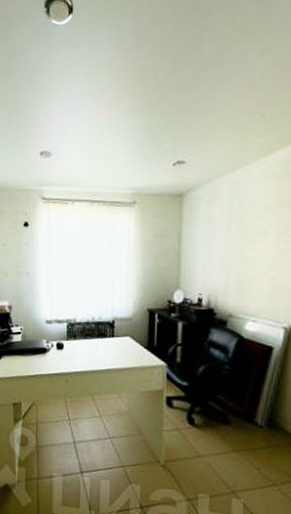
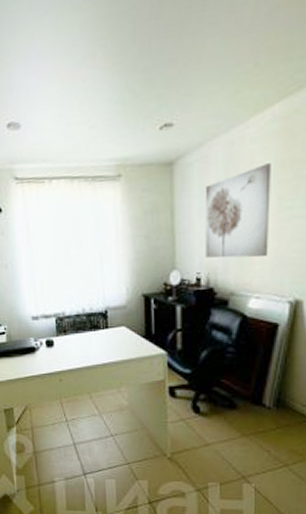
wall art: none [208,201,272,285] -> present [205,163,271,258]

